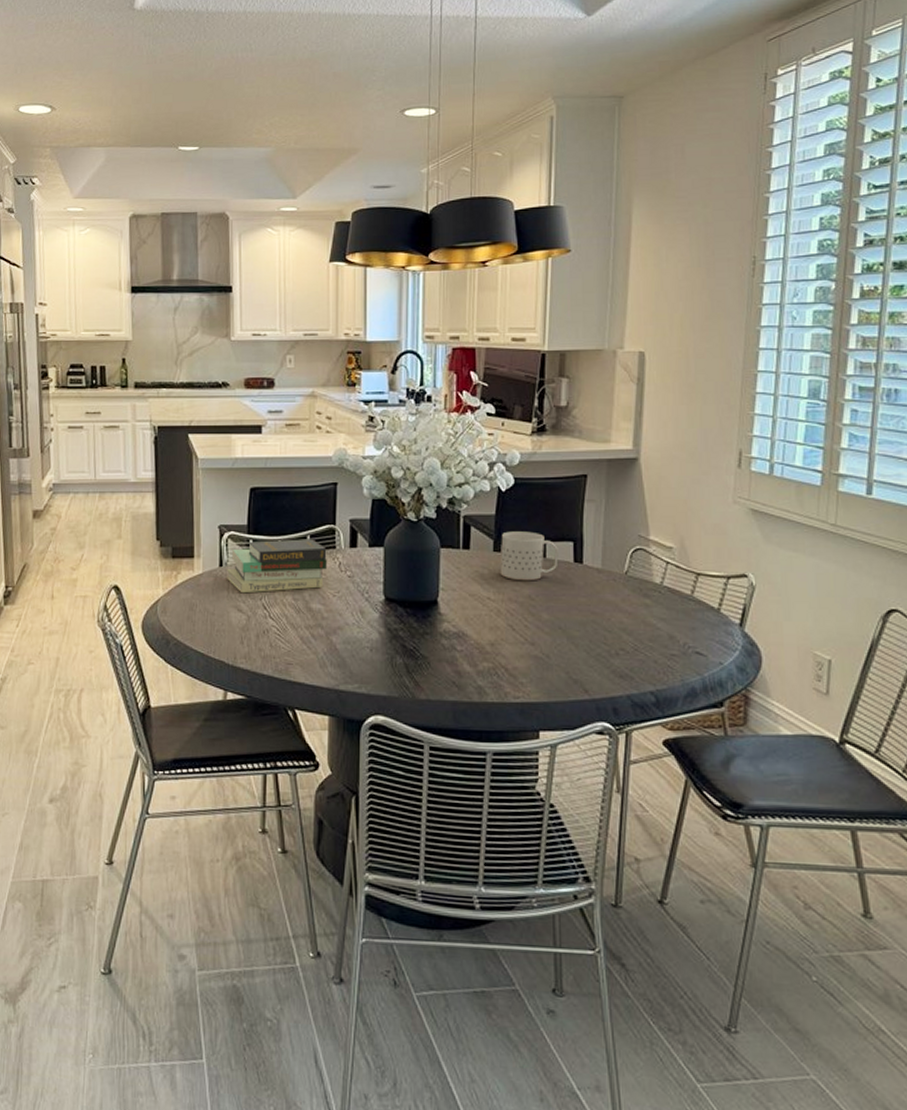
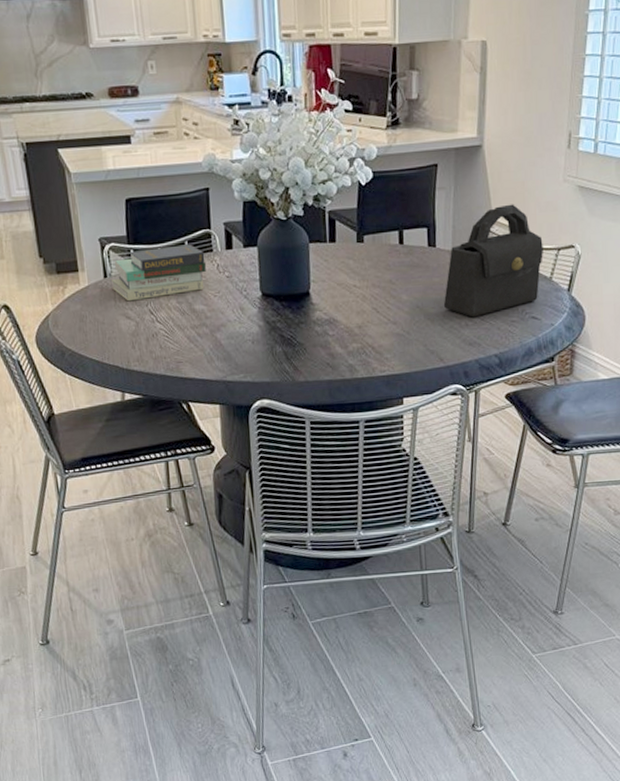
mug: present [500,531,559,581] -> none [363,221,415,268]
handbag: none [590,523,710,646] -> present [443,204,543,318]

